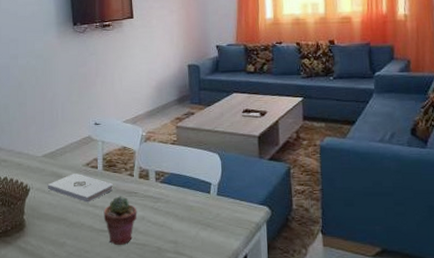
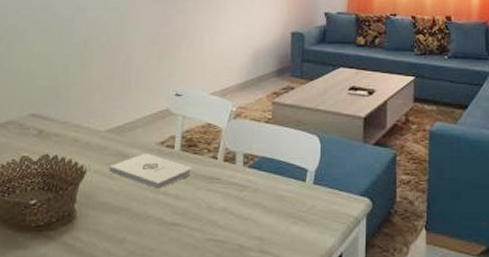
potted succulent: present [103,196,137,245] -> none [176,182,219,242]

